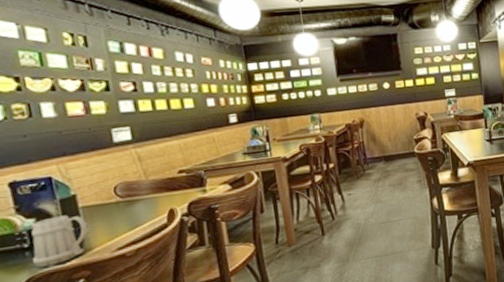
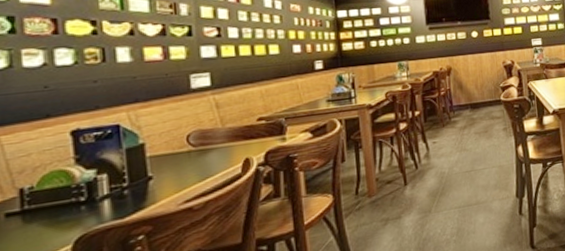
beer mug: present [31,215,88,268] -> none [87,165,155,223]

